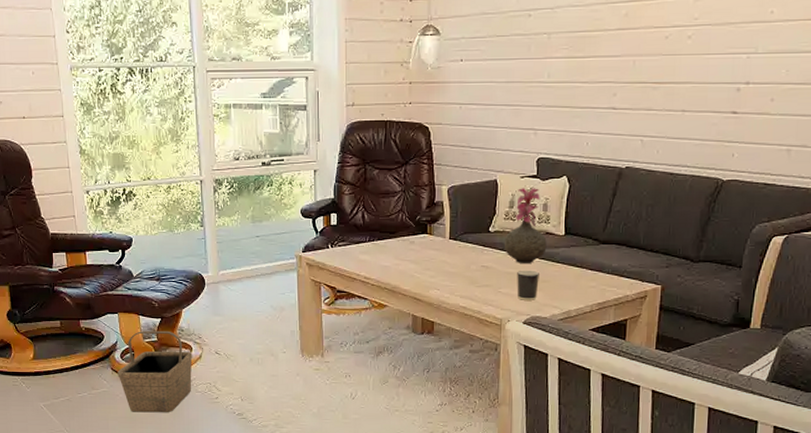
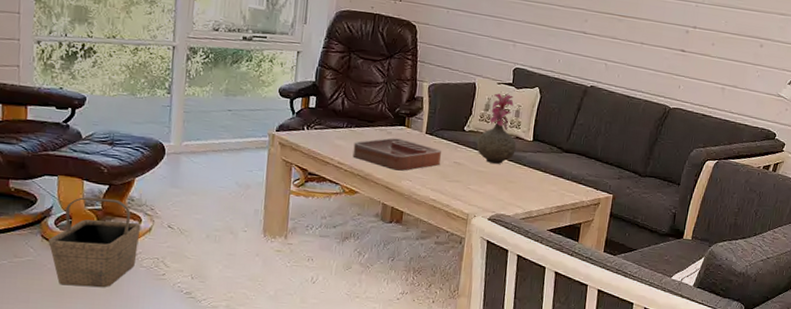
decorative tray: none [378,247,468,280] -> present [352,137,442,171]
mug: present [517,270,539,300] -> none [484,169,507,199]

